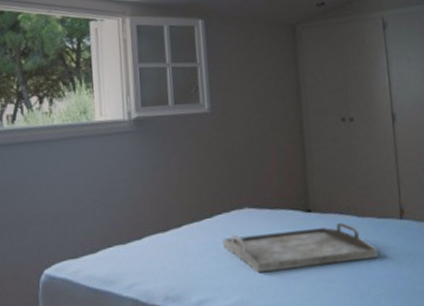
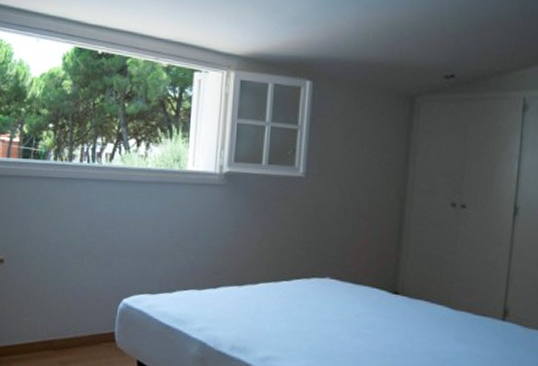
serving tray: present [222,222,378,272] -> none [297,301,468,354]

